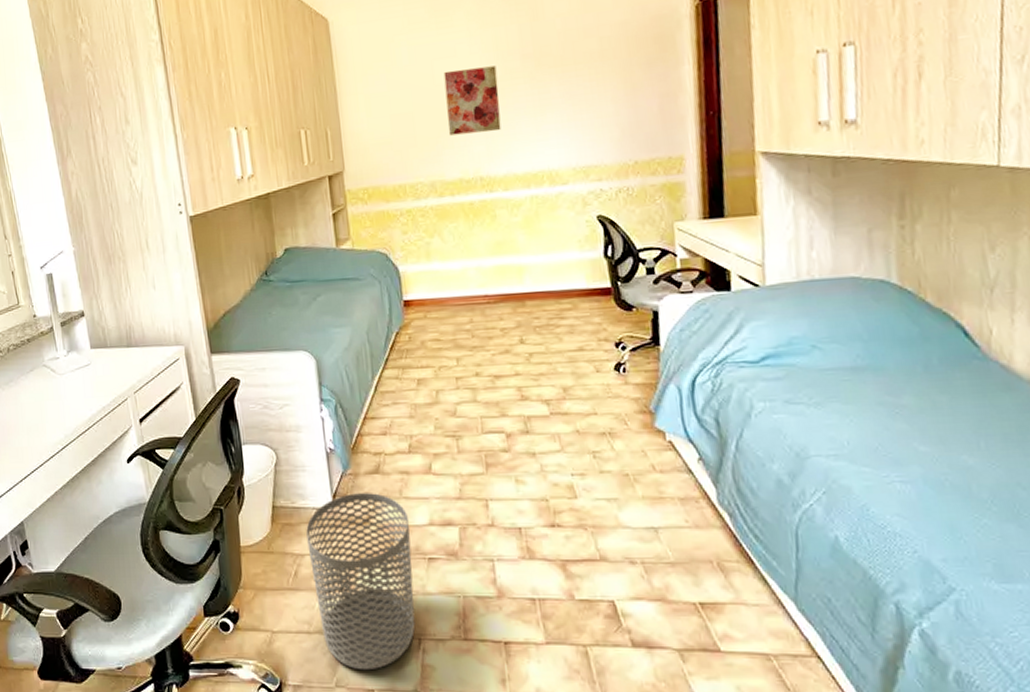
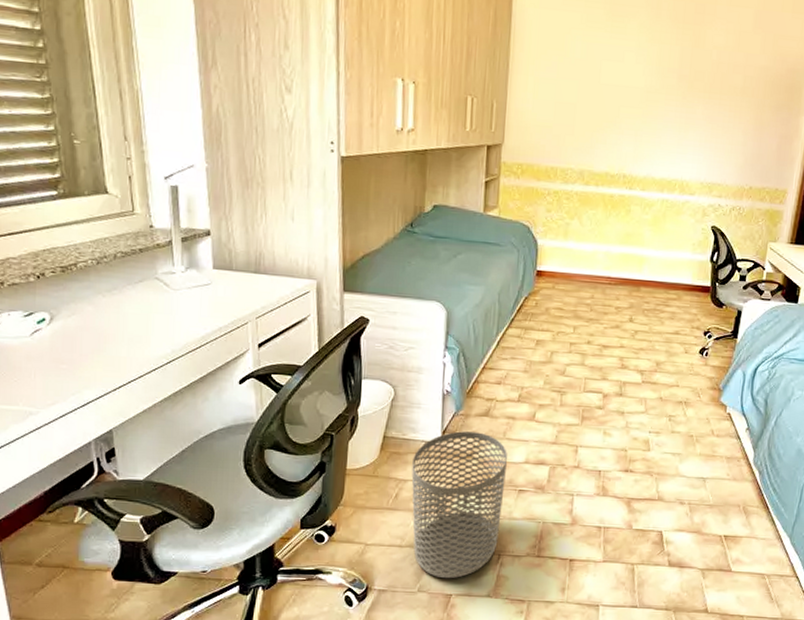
wall art: present [443,65,501,136] -> none [603,73,656,138]

